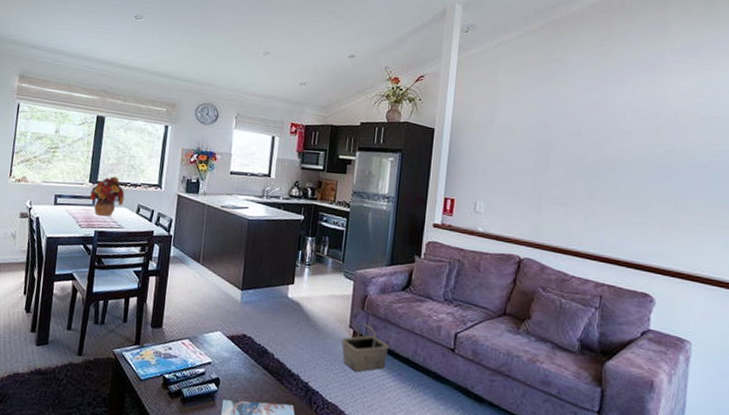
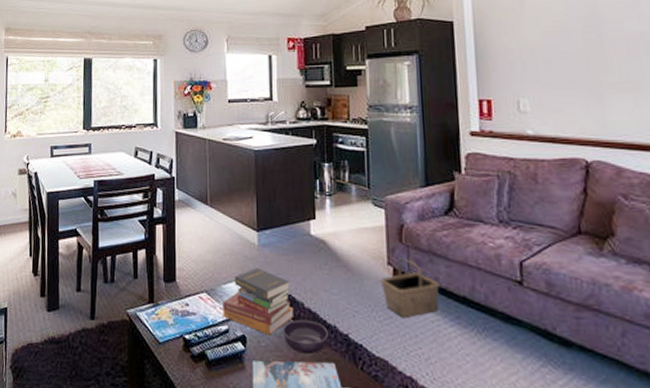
flower arrangement: present [90,176,125,217] -> none [85,120,121,165]
books: none [201,321,264,379] -> present [223,268,293,335]
bowl: none [252,367,292,399] -> present [283,319,328,356]

